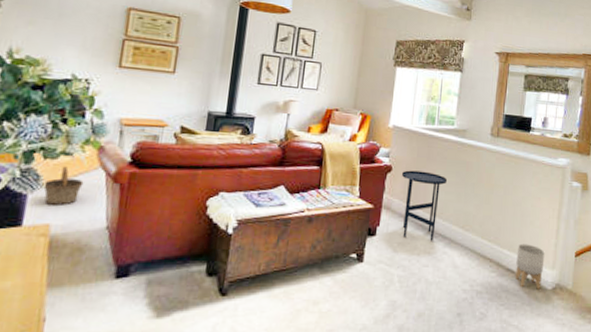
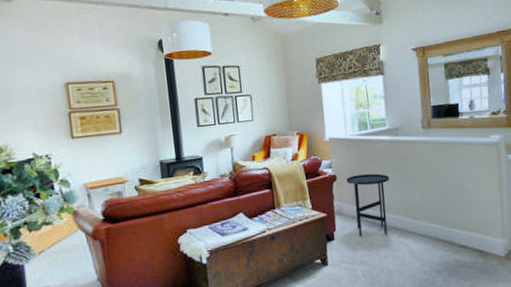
basket: present [42,166,84,205] -> none [34,234,69,270]
planter: present [515,243,545,289] -> none [466,219,495,259]

